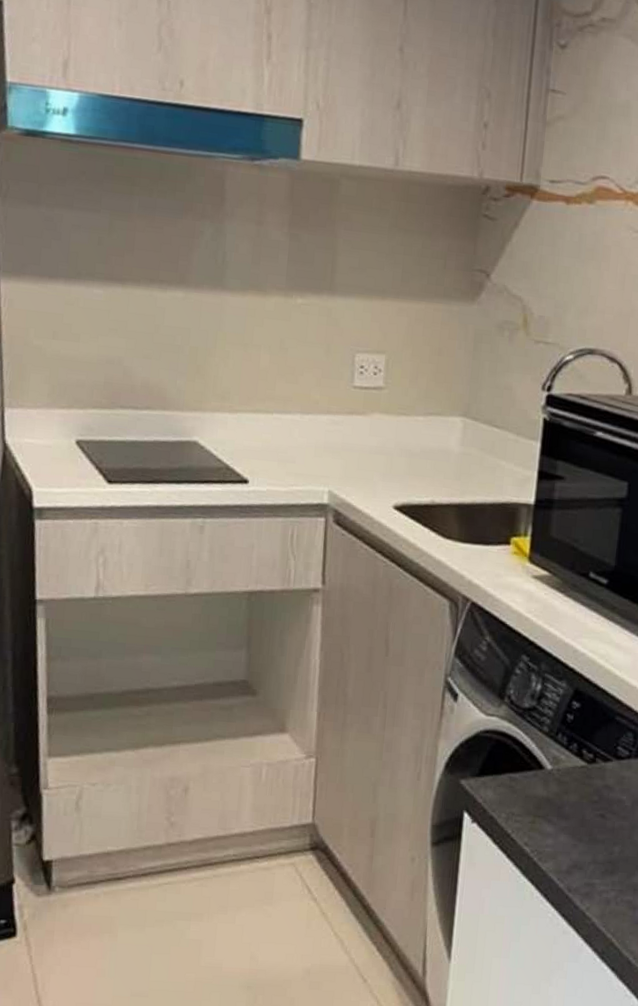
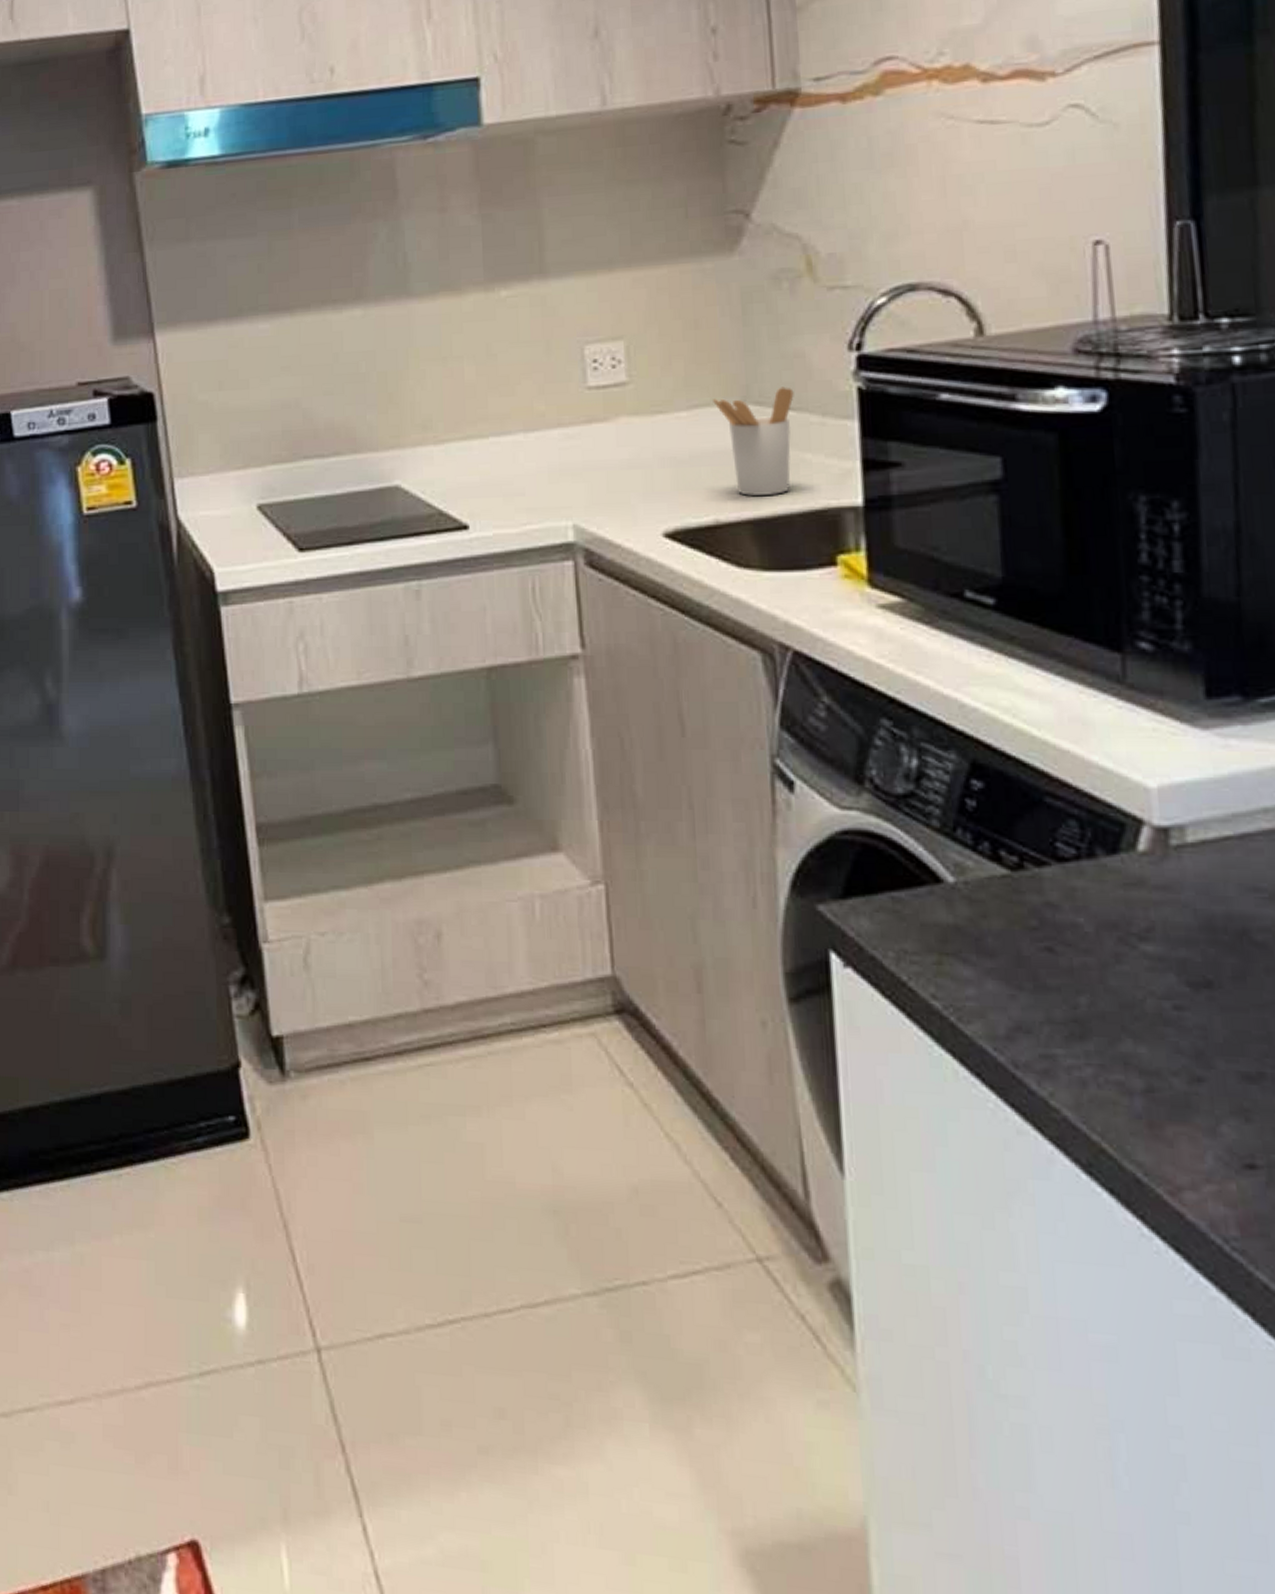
utensil holder: none [443,409,500,488] -> present [713,386,794,496]

